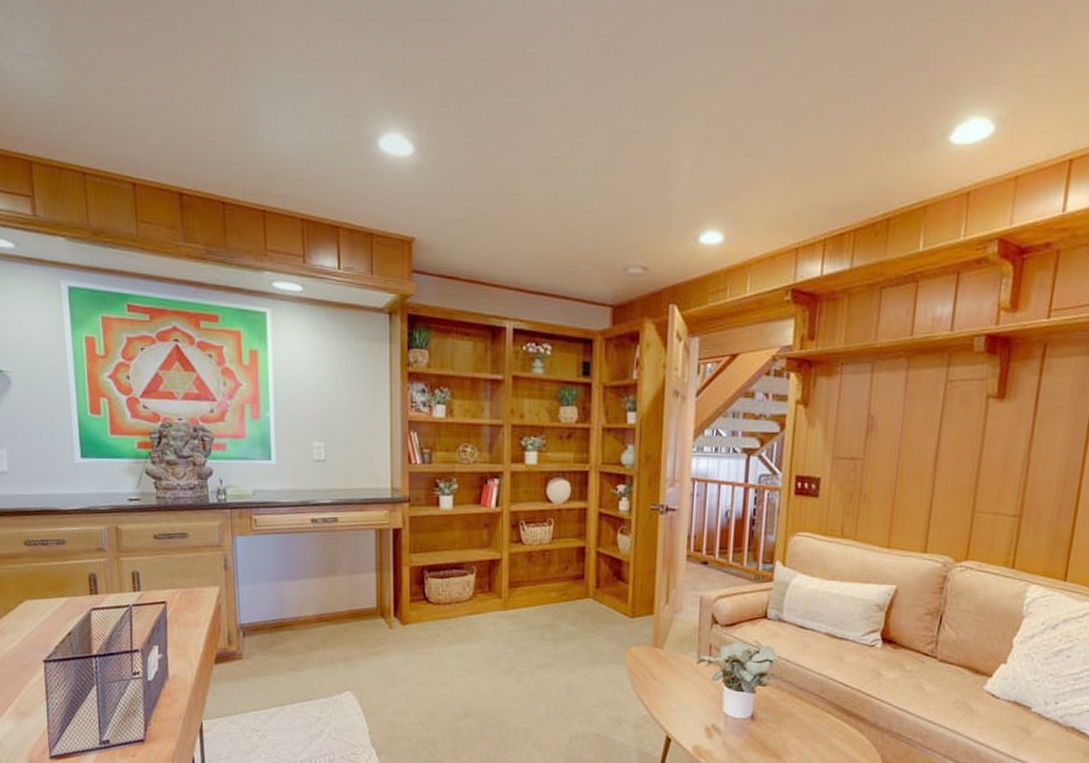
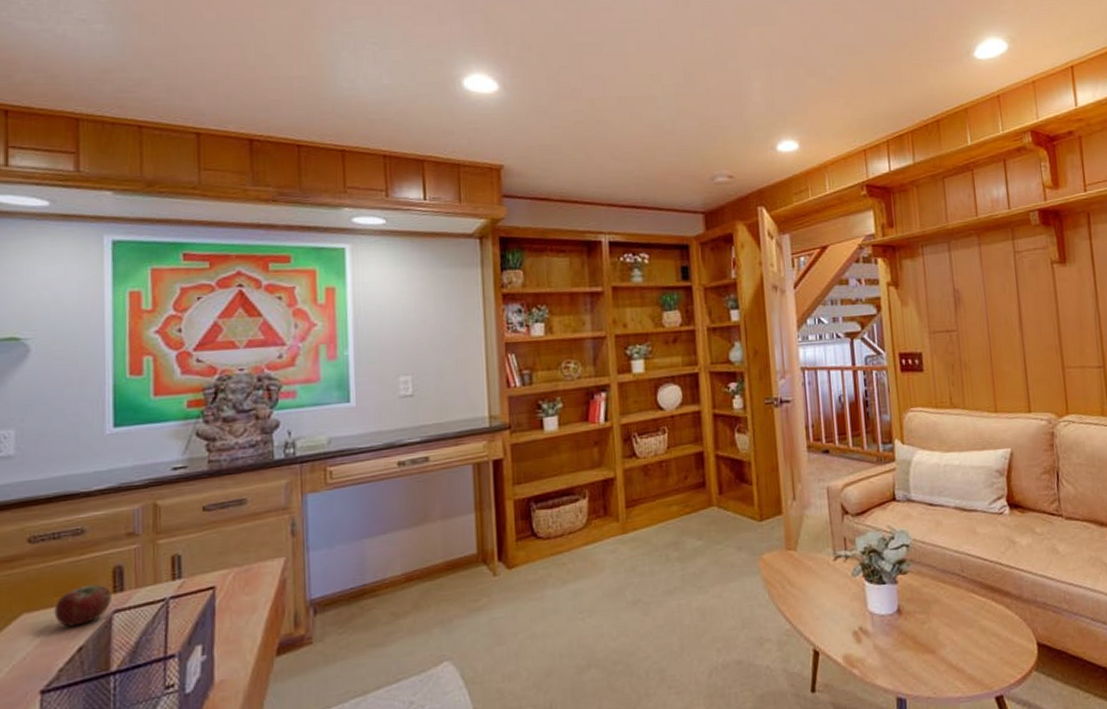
apple: none [48,585,90,616] -> present [54,584,113,627]

